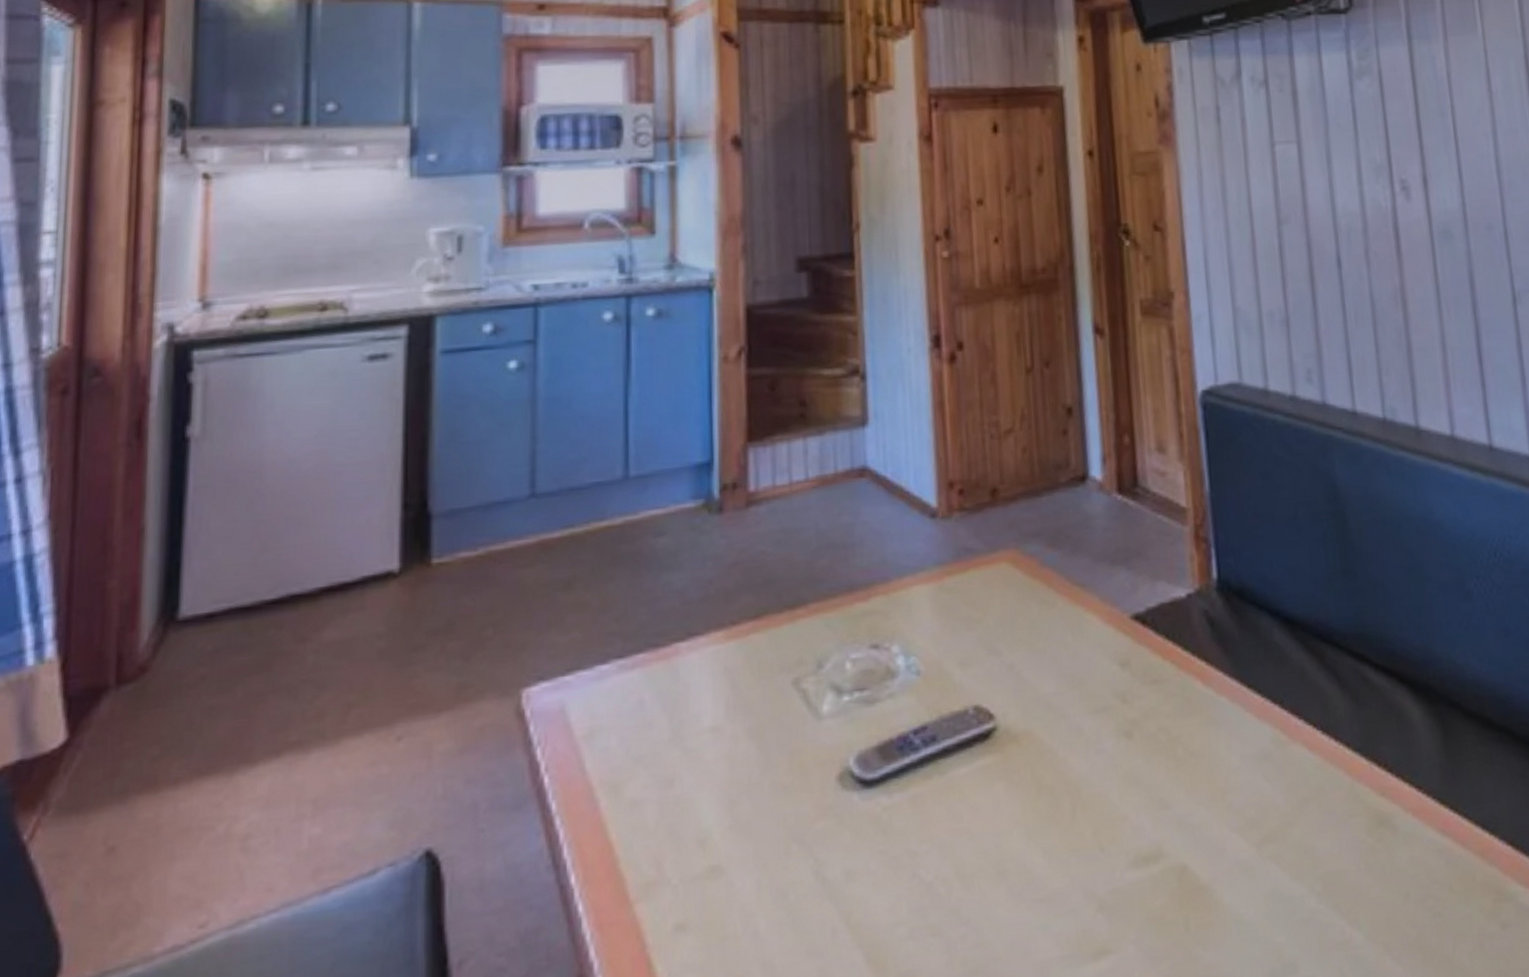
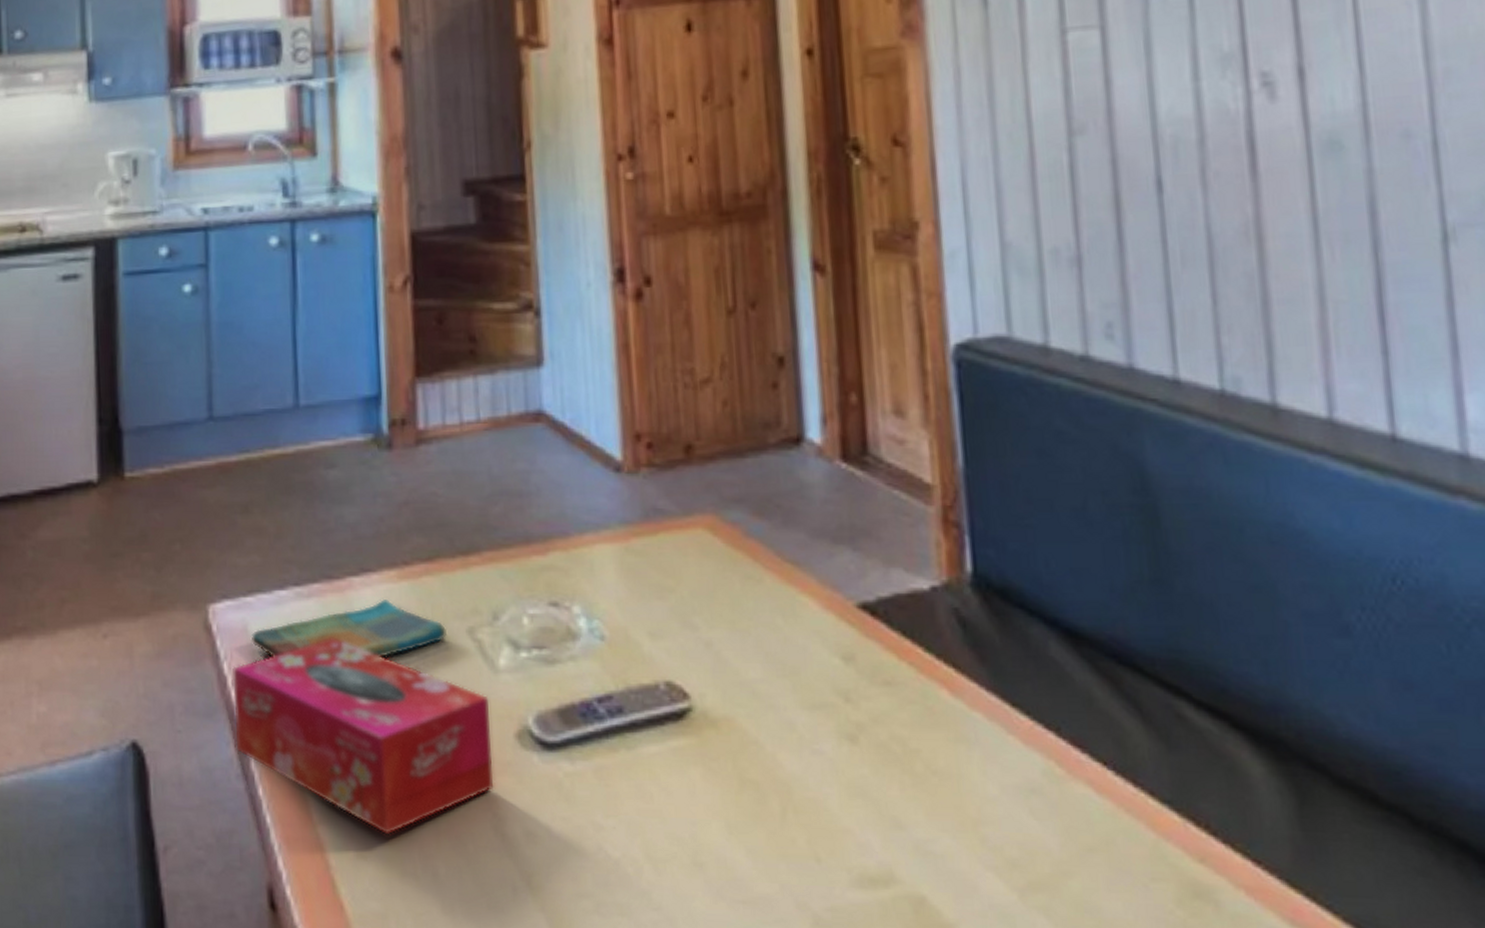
tissue box: none [545,706,817,902] -> present [231,637,495,835]
dish towel: none [568,660,773,736] -> present [250,598,448,657]

